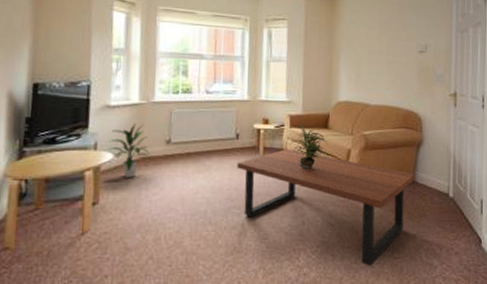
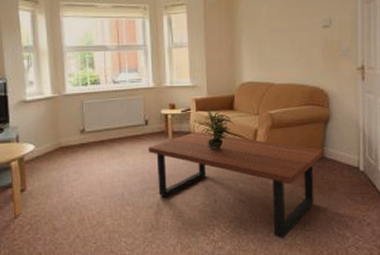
indoor plant: present [107,124,150,178] -> none [28,116,67,167]

